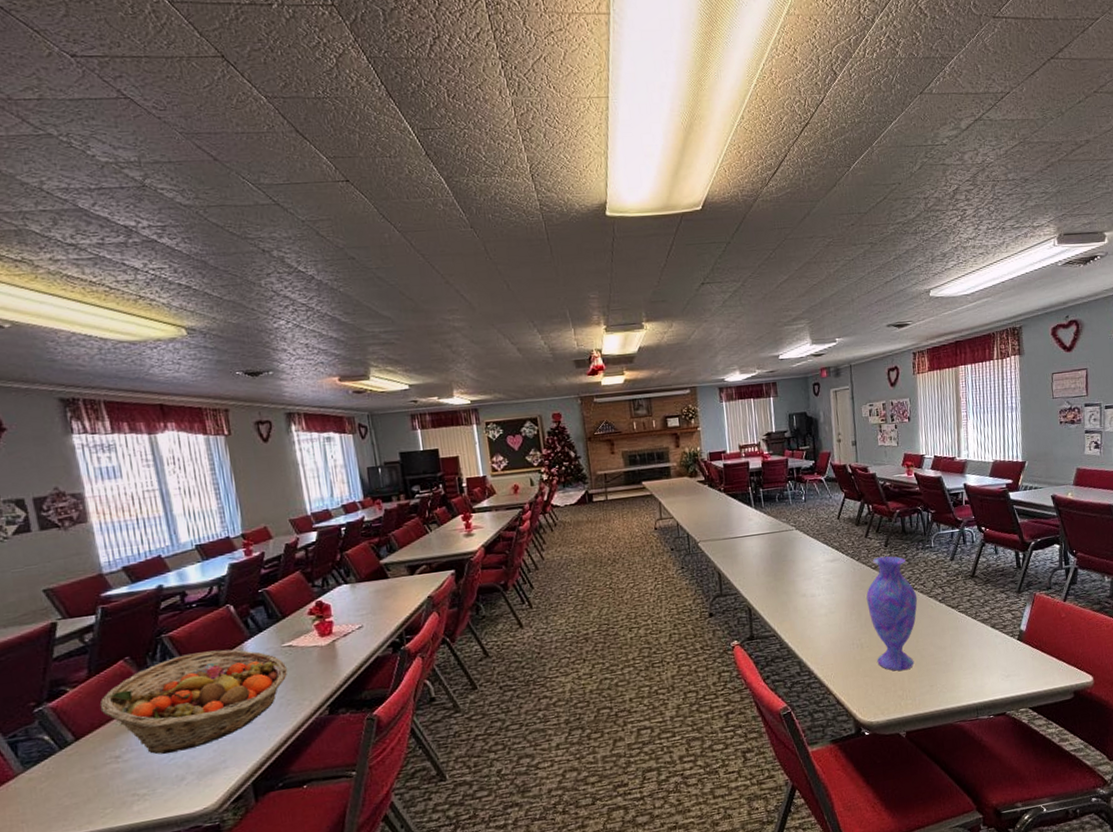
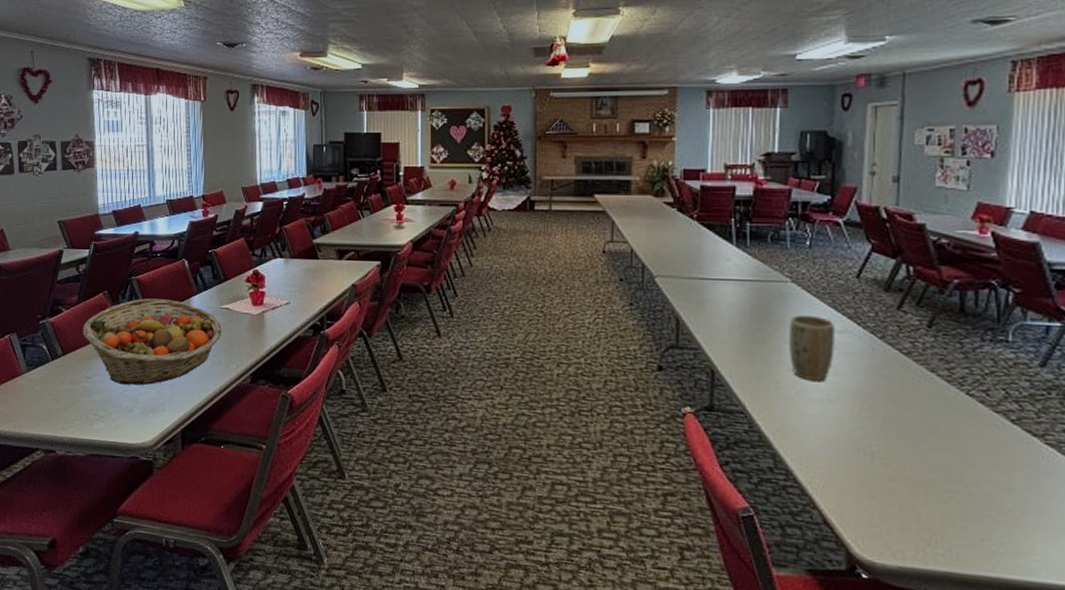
plant pot: none [798,552,830,601] -> present [789,314,835,382]
vase: present [866,556,918,671] -> none [888,339,974,506]

